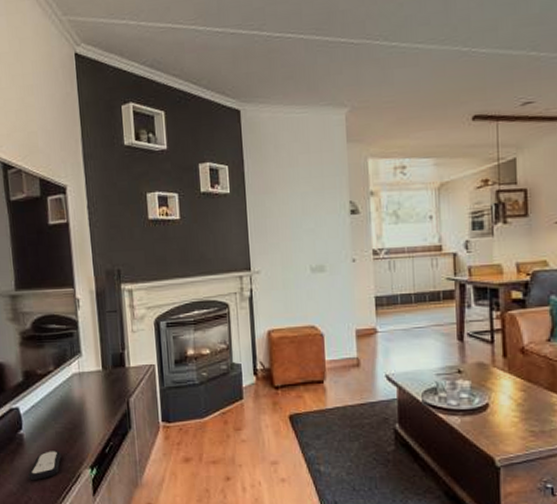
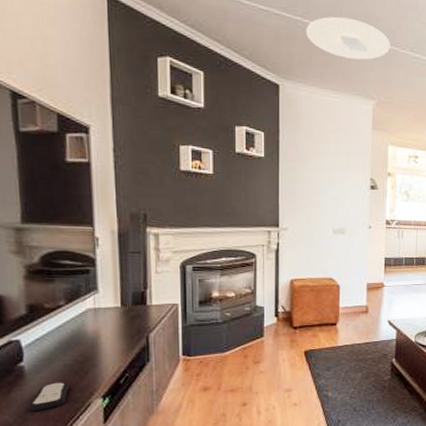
ceiling light: none [264,18,360,66] -> present [306,16,390,60]

